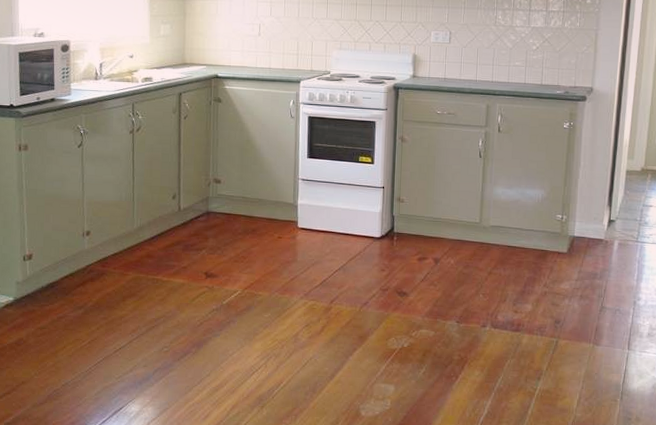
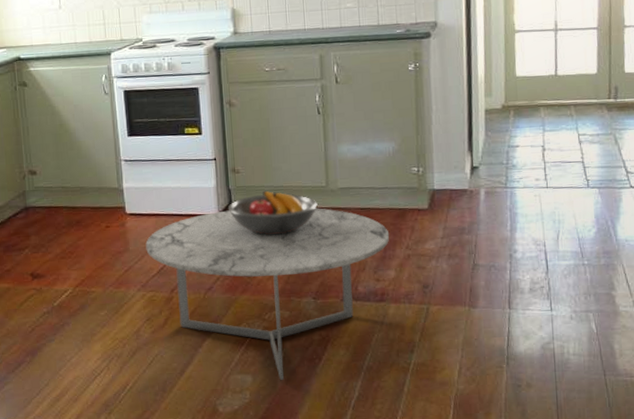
coffee table: none [312,234,531,392] -> present [145,208,390,380]
fruit bowl: none [390,220,470,262] -> present [228,190,318,235]

